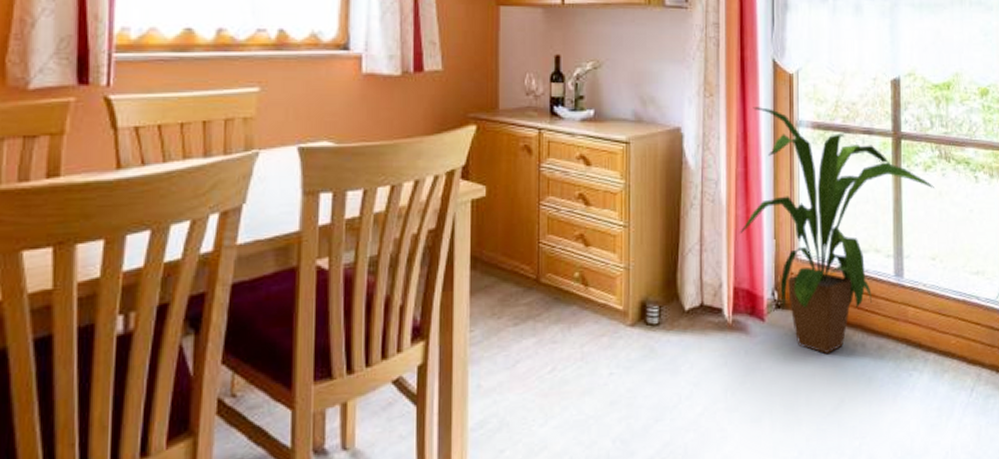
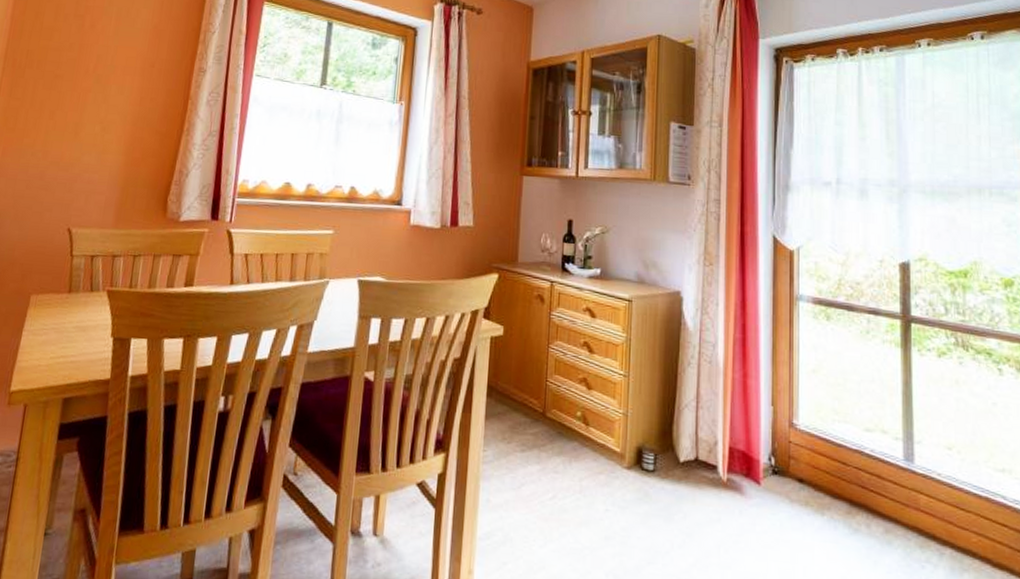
house plant: present [740,107,934,354] -> none [736,278,950,528]

